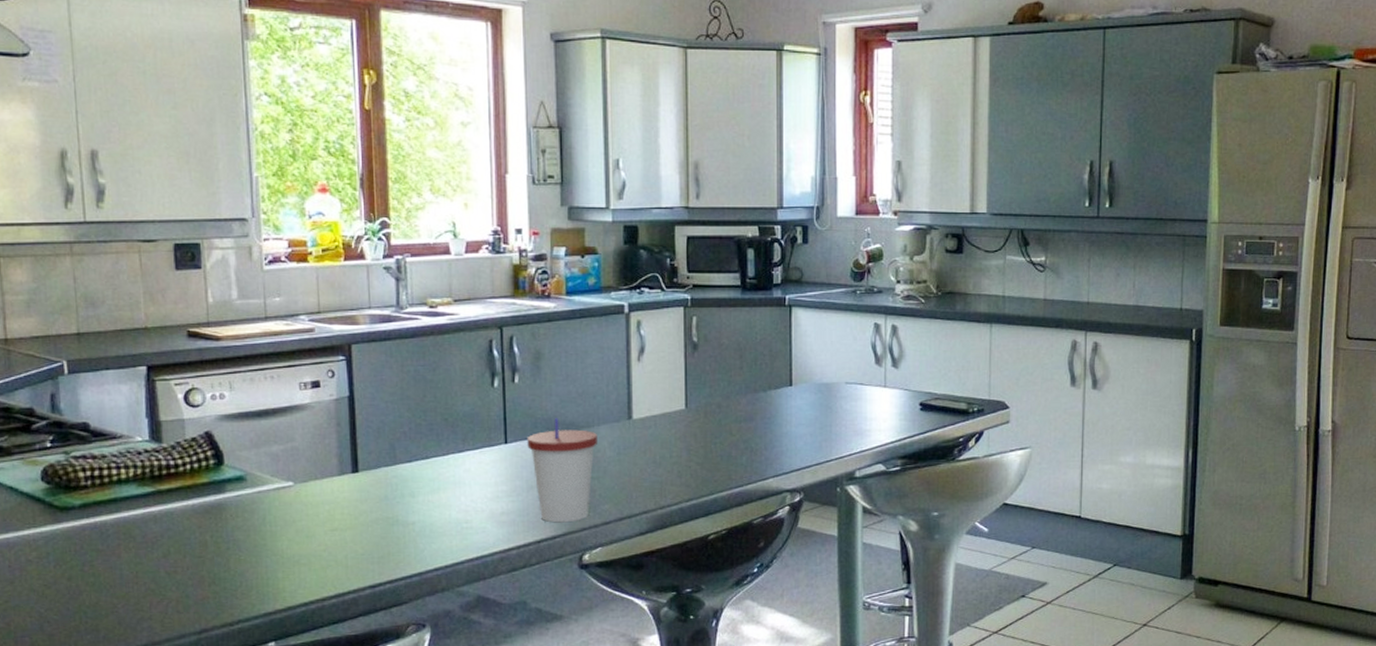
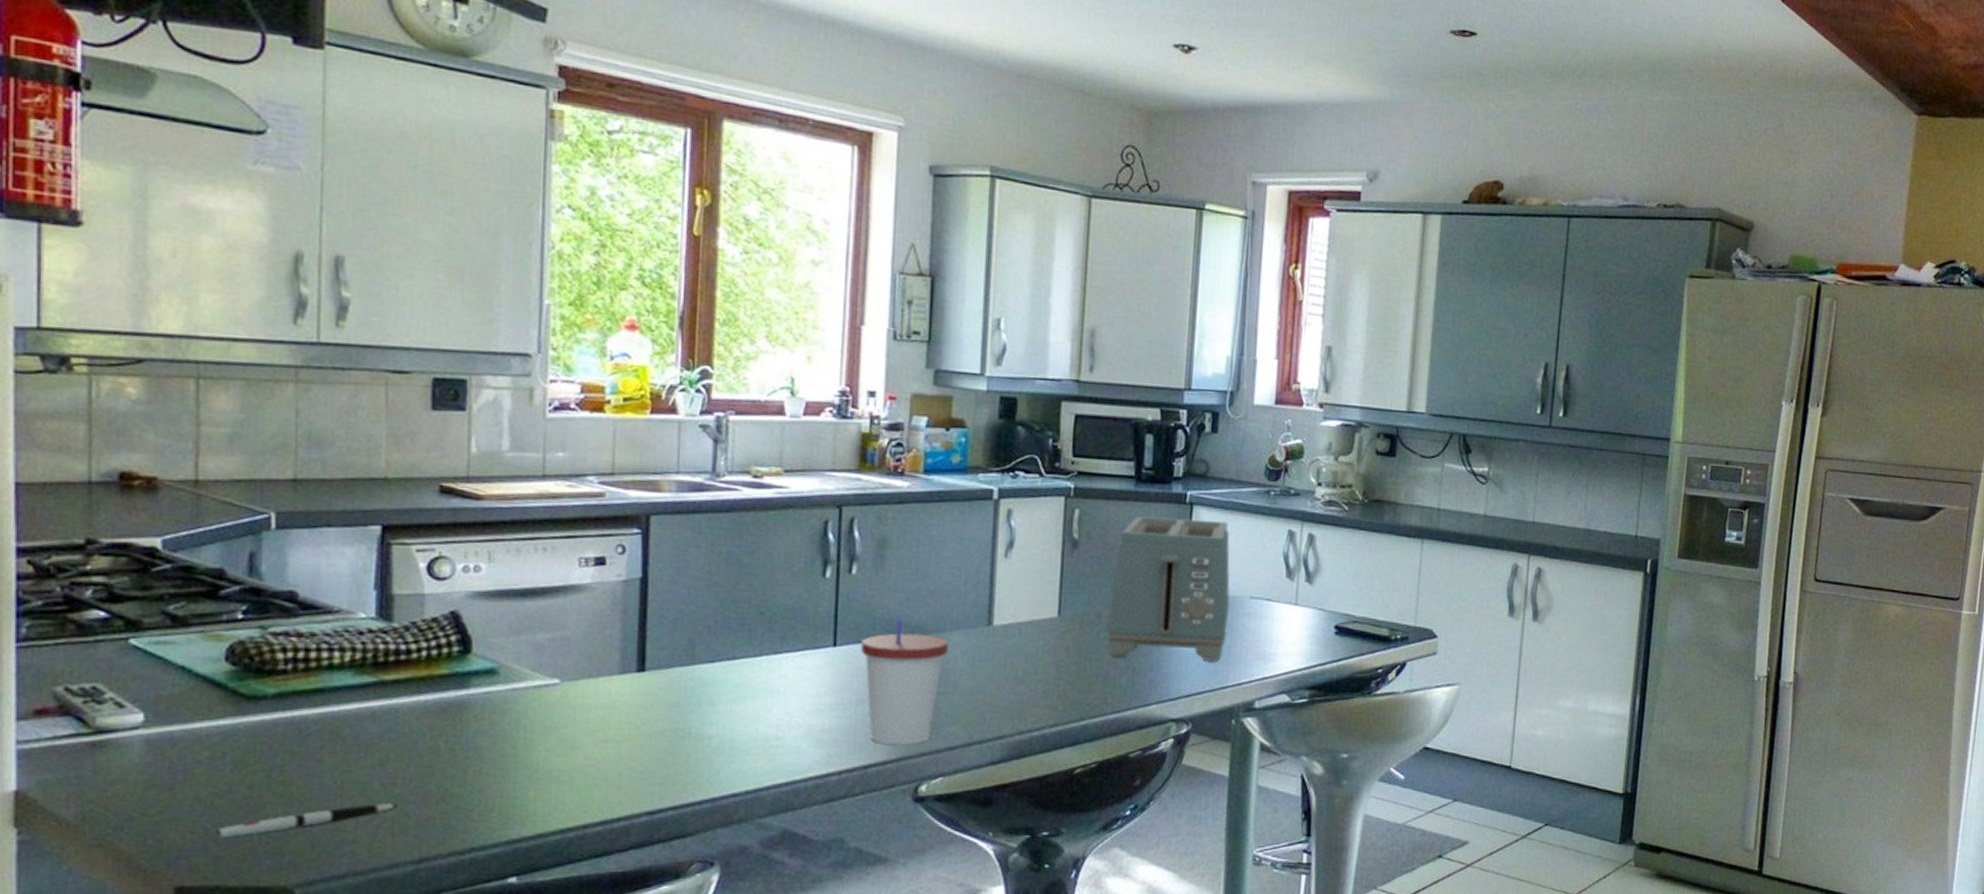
pen: none [48,588,179,620] -> present [216,804,397,838]
toaster: none [726,319,829,440] -> present [1106,516,1230,661]

